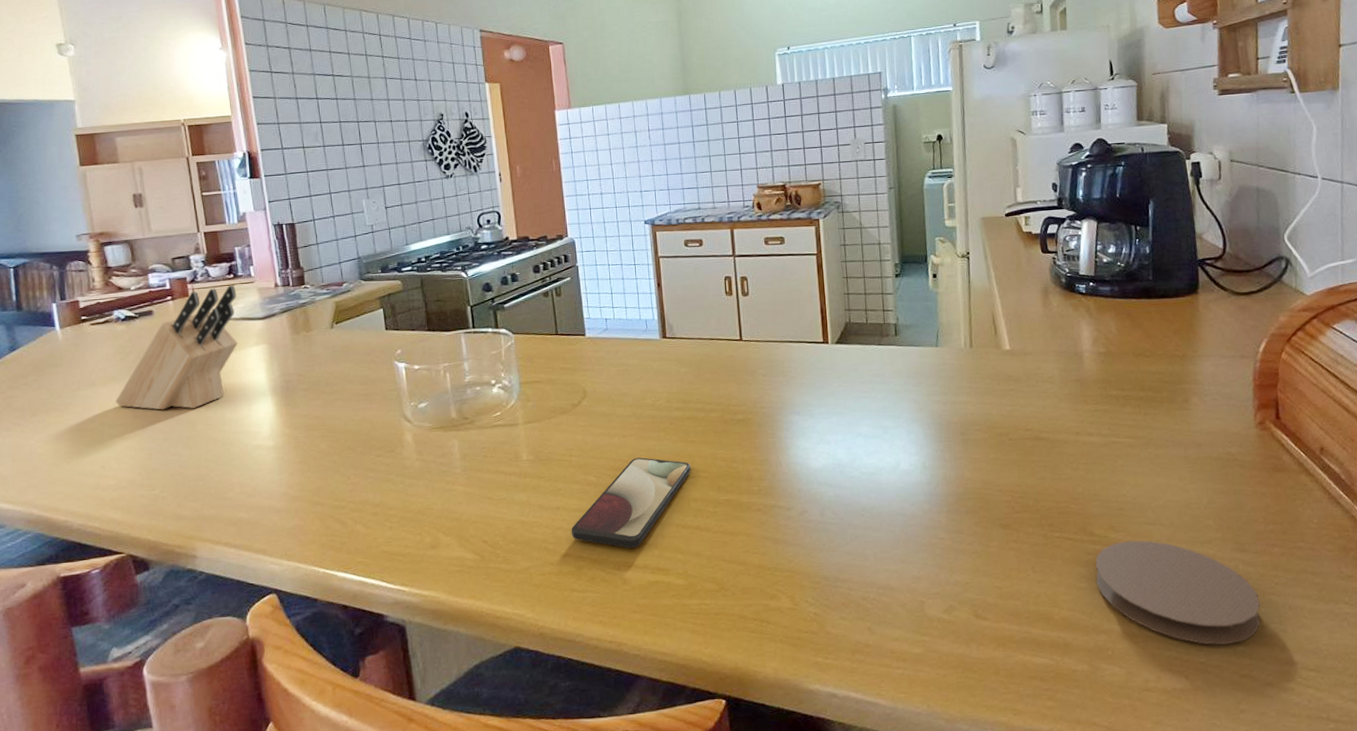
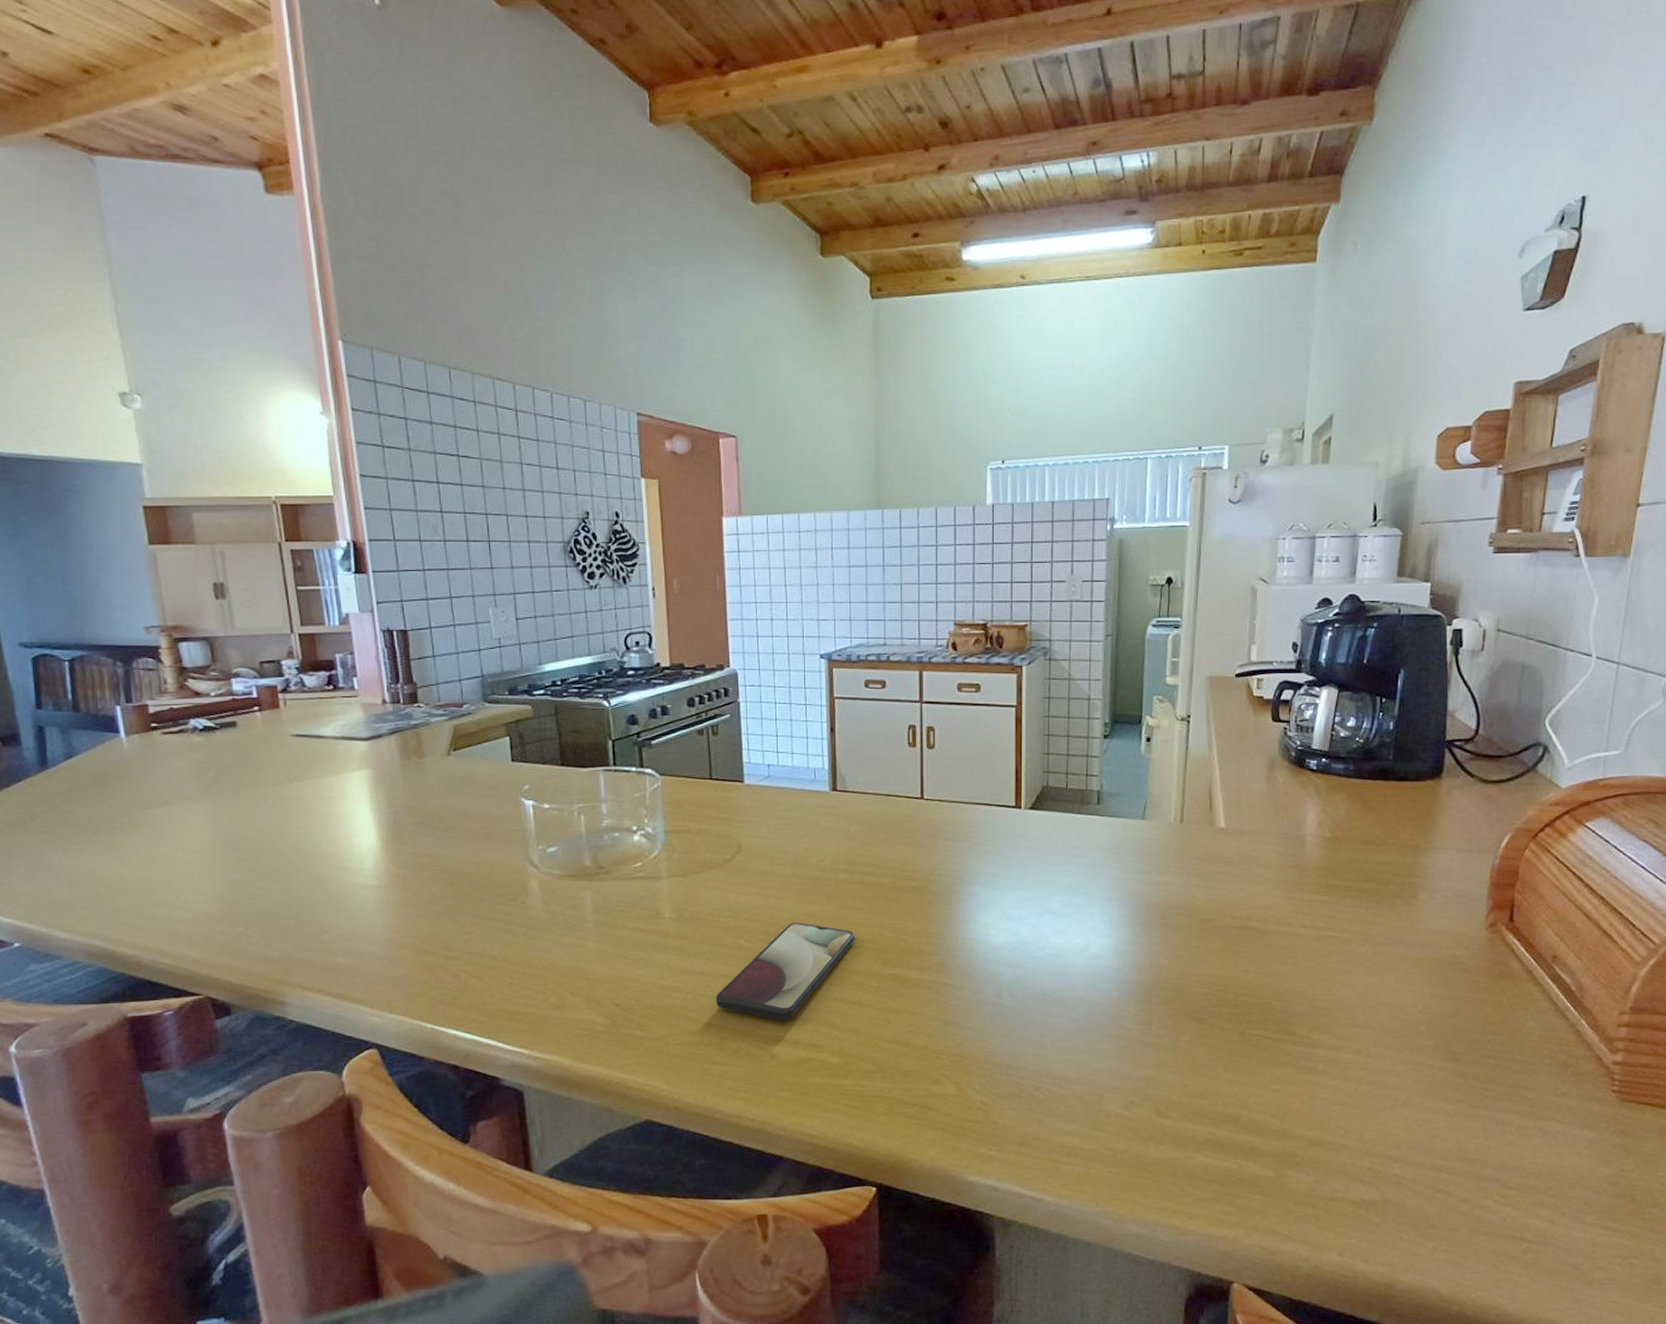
knife block: present [115,284,238,410] -> none [191,697,338,837]
coaster: present [1095,540,1261,645] -> none [1292,1043,1466,1158]

